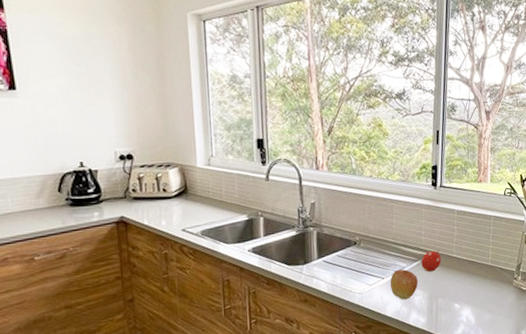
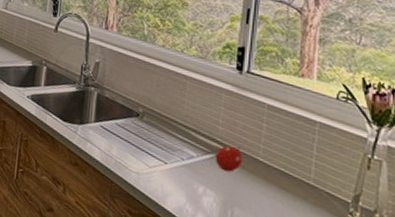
apple: present [390,269,418,300] -> none [173,157,209,197]

